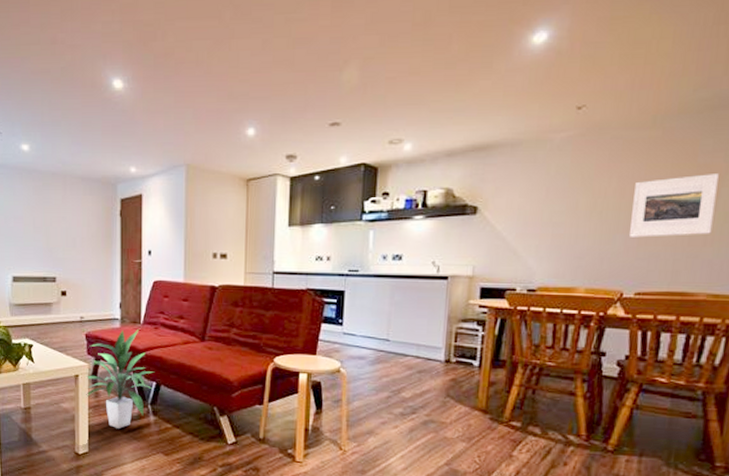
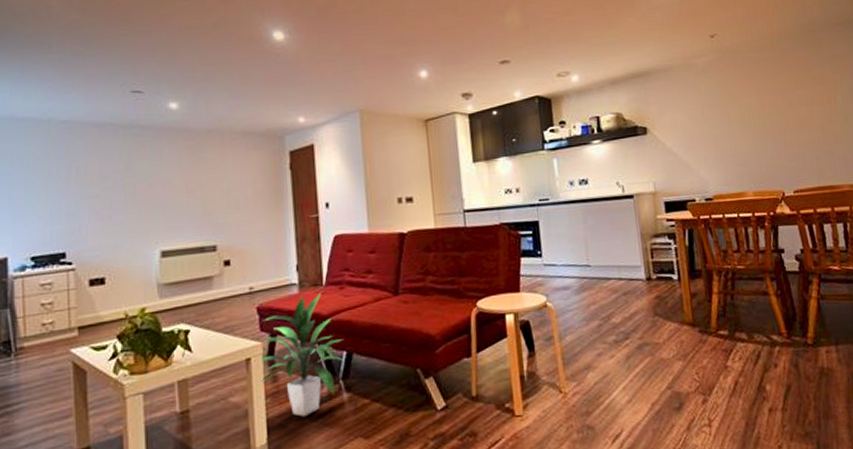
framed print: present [630,174,719,238] -> none [770,83,838,142]

